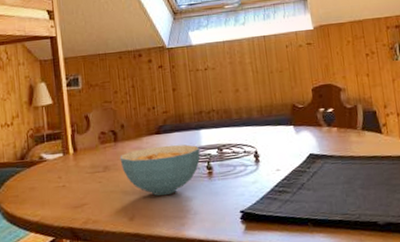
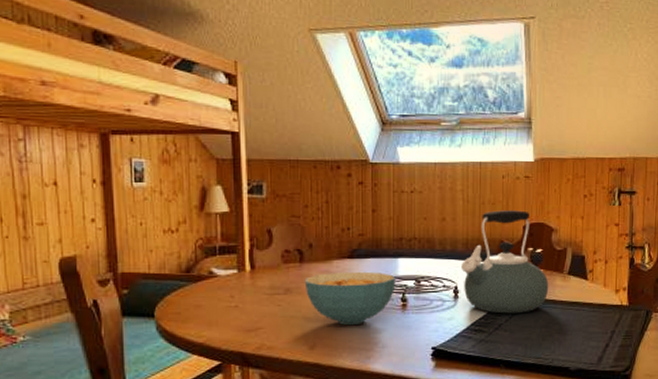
kettle: none [258,74,346,174] -> present [461,210,549,314]

